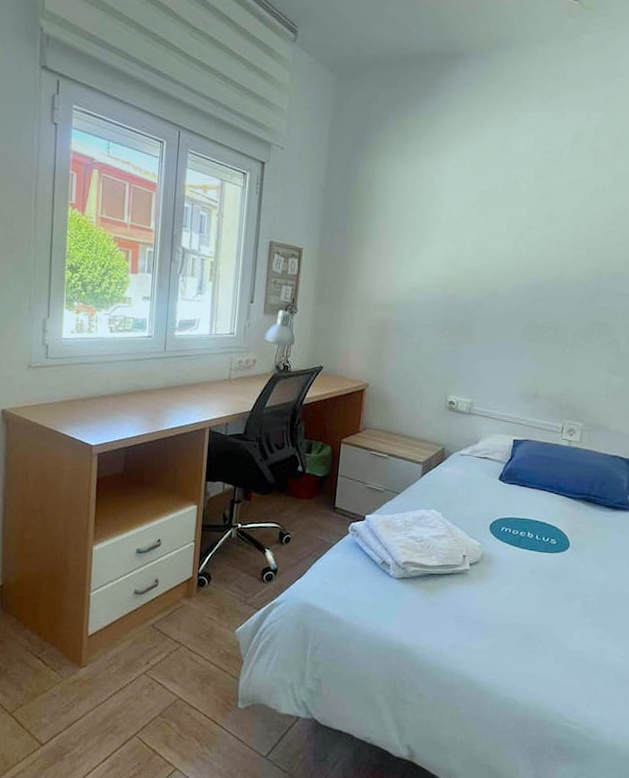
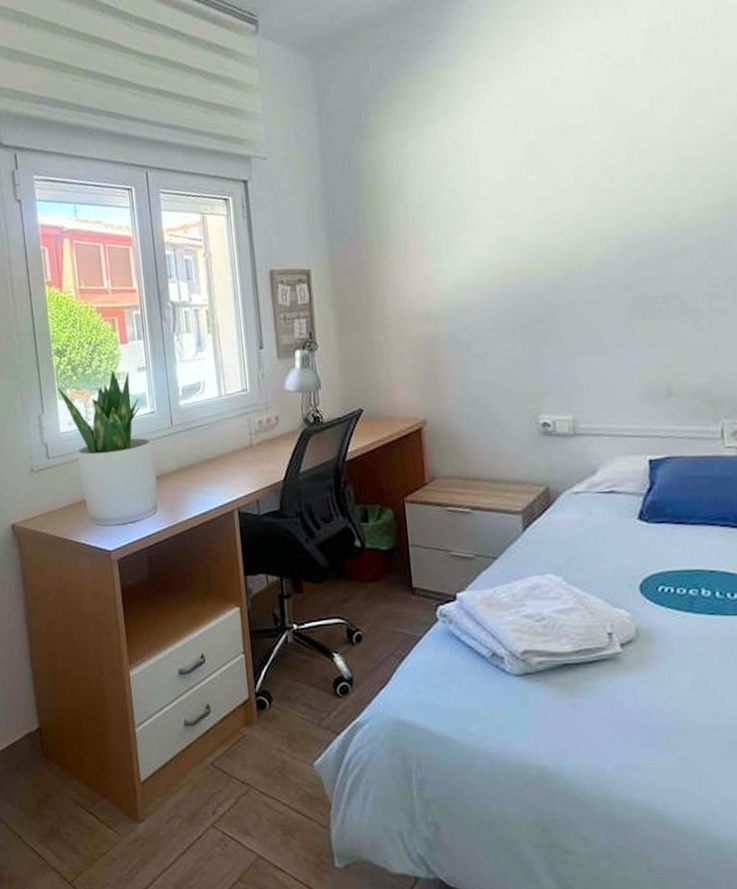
planter: none [65,294,146,426] -> present [57,370,158,526]

